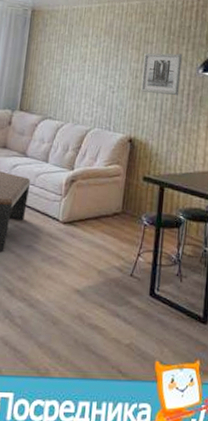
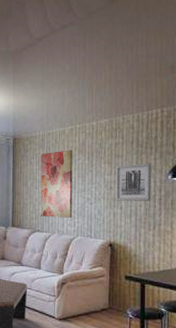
wall art: none [53,29,98,106] -> present [40,150,73,218]

